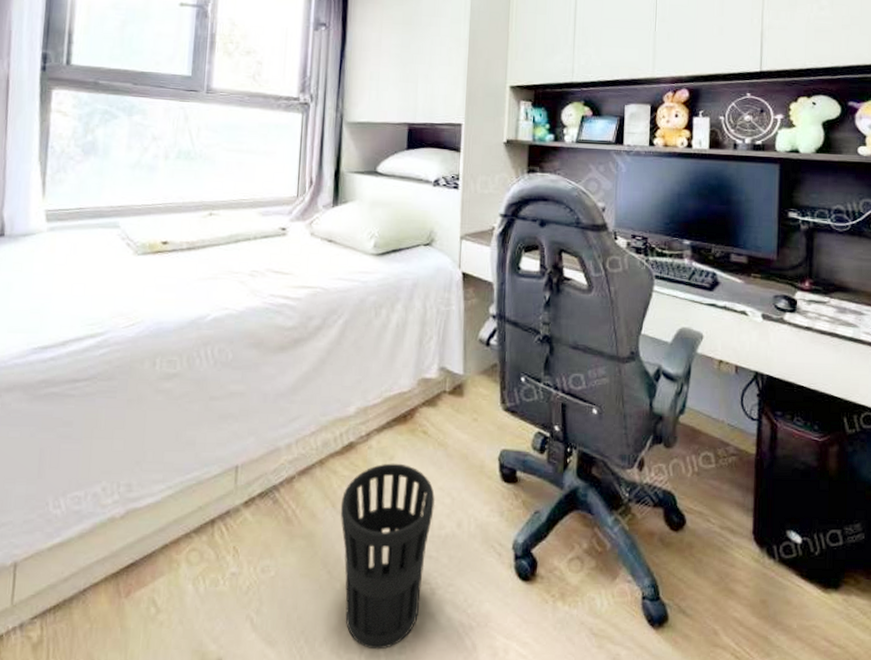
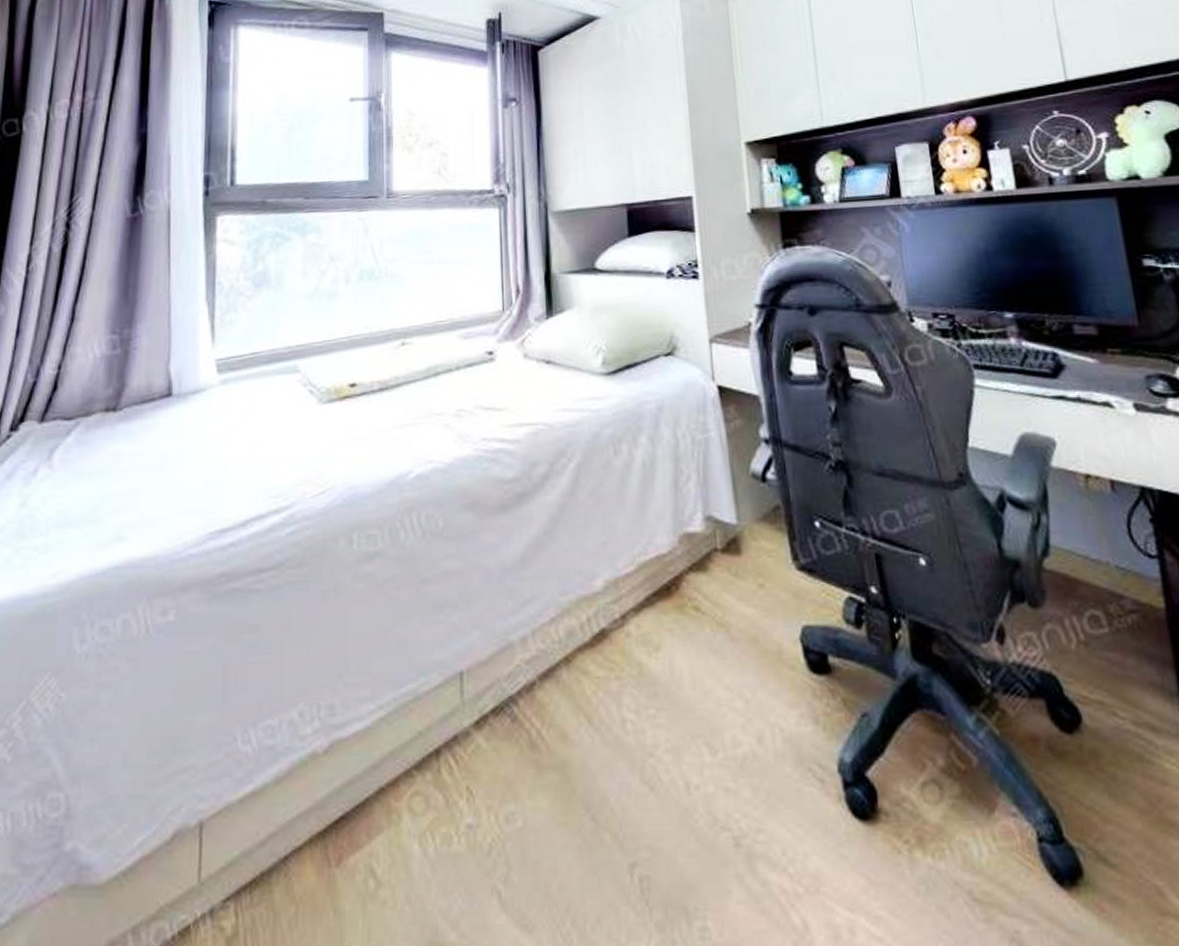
wastebasket: present [340,463,435,650] -> none [598,655,723,934]

